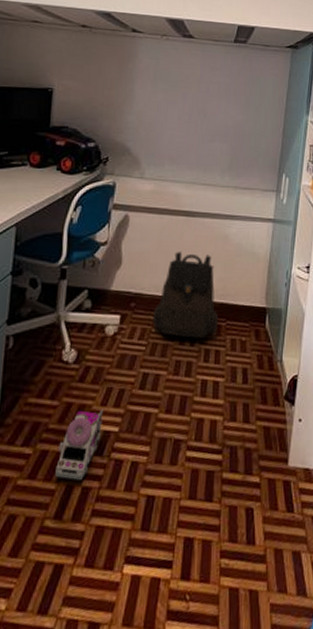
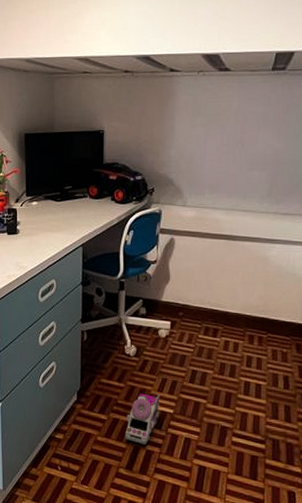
backpack: present [152,251,219,338] -> none [198,270,260,346]

